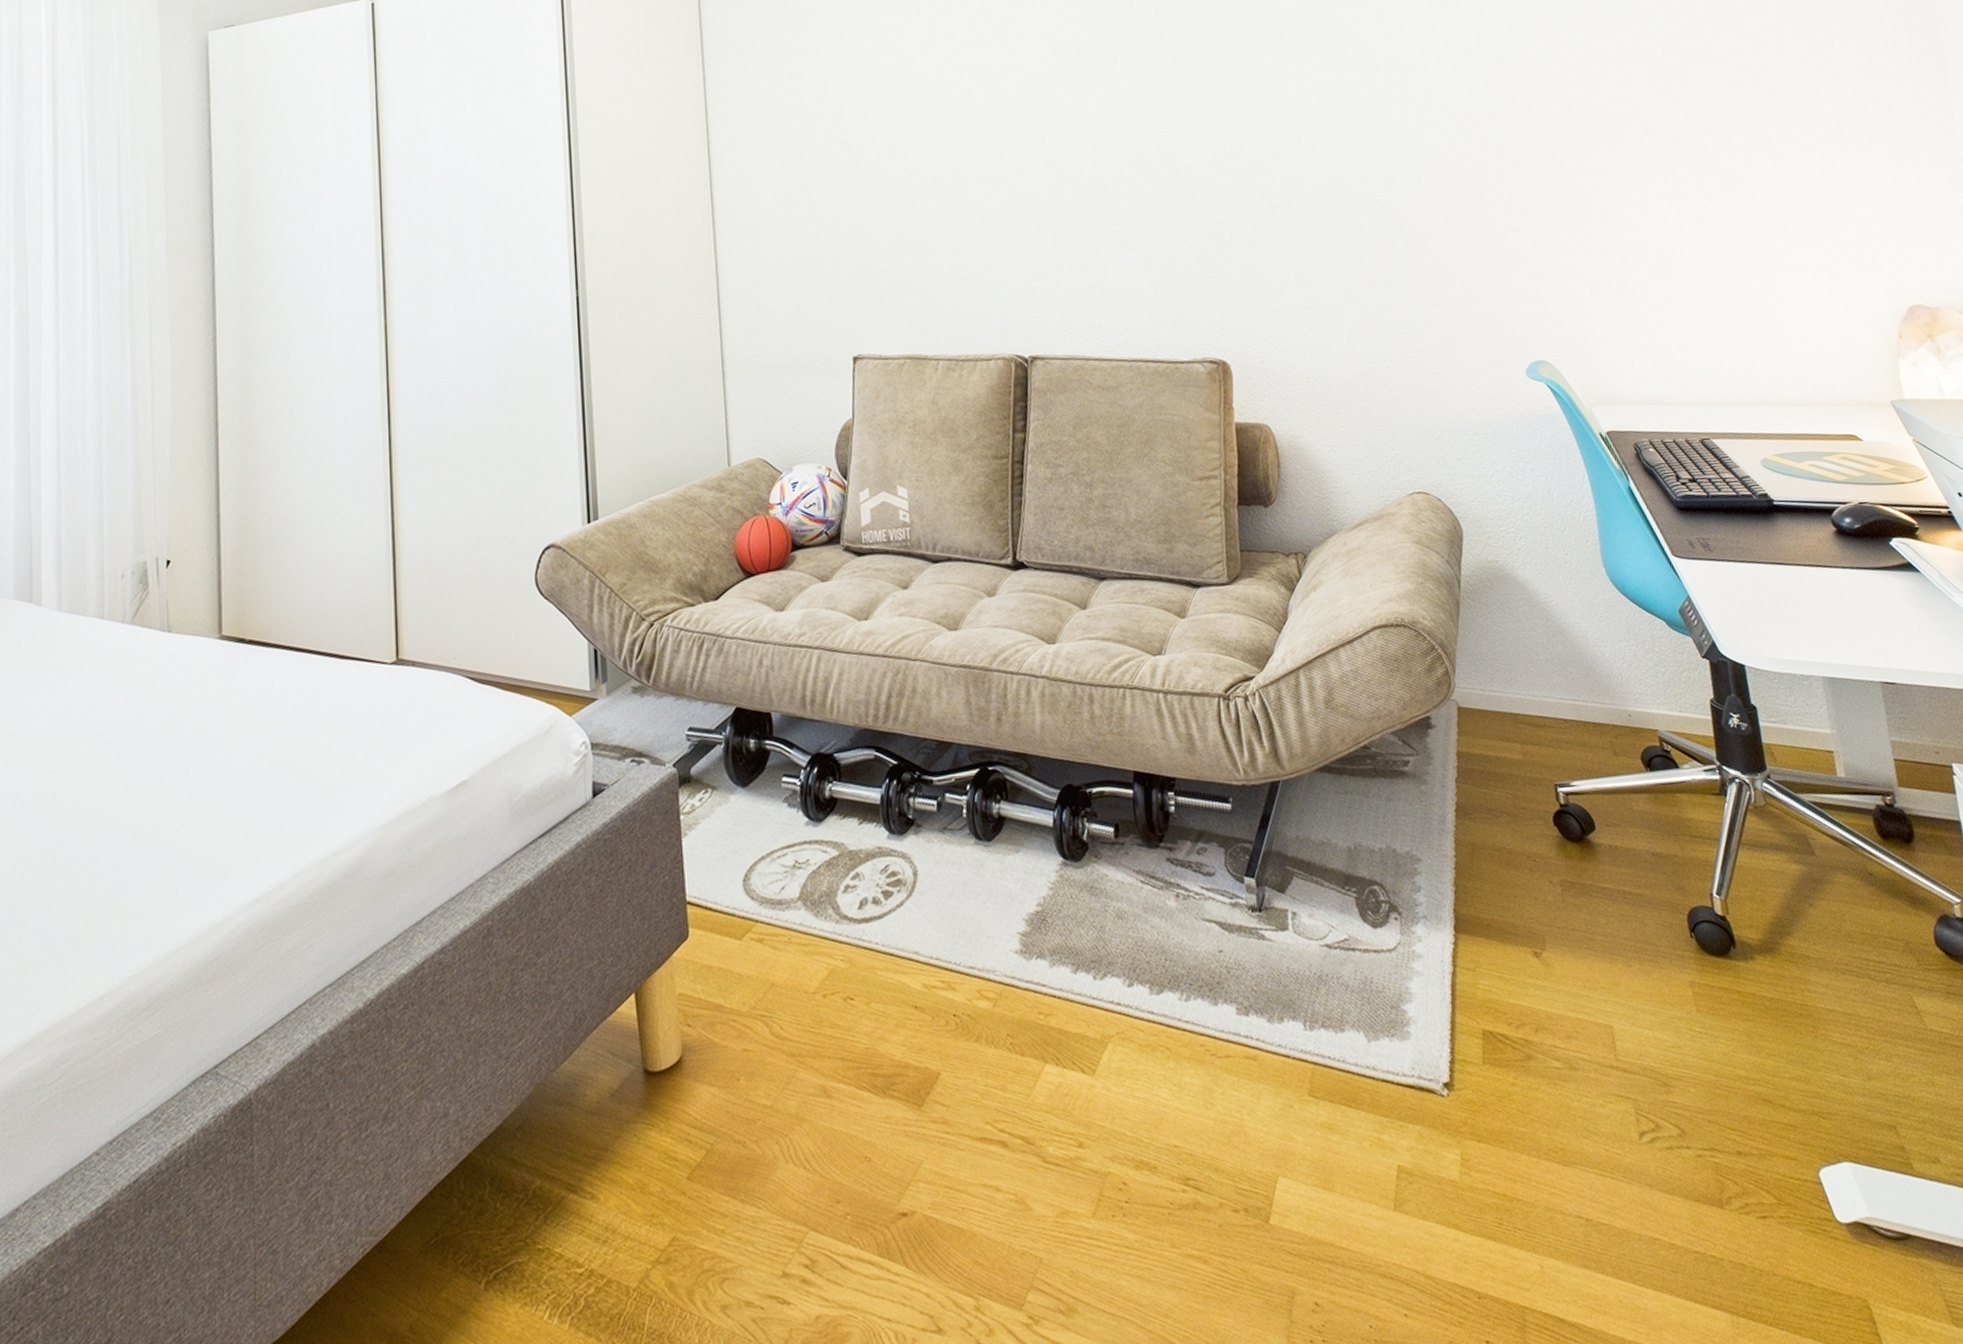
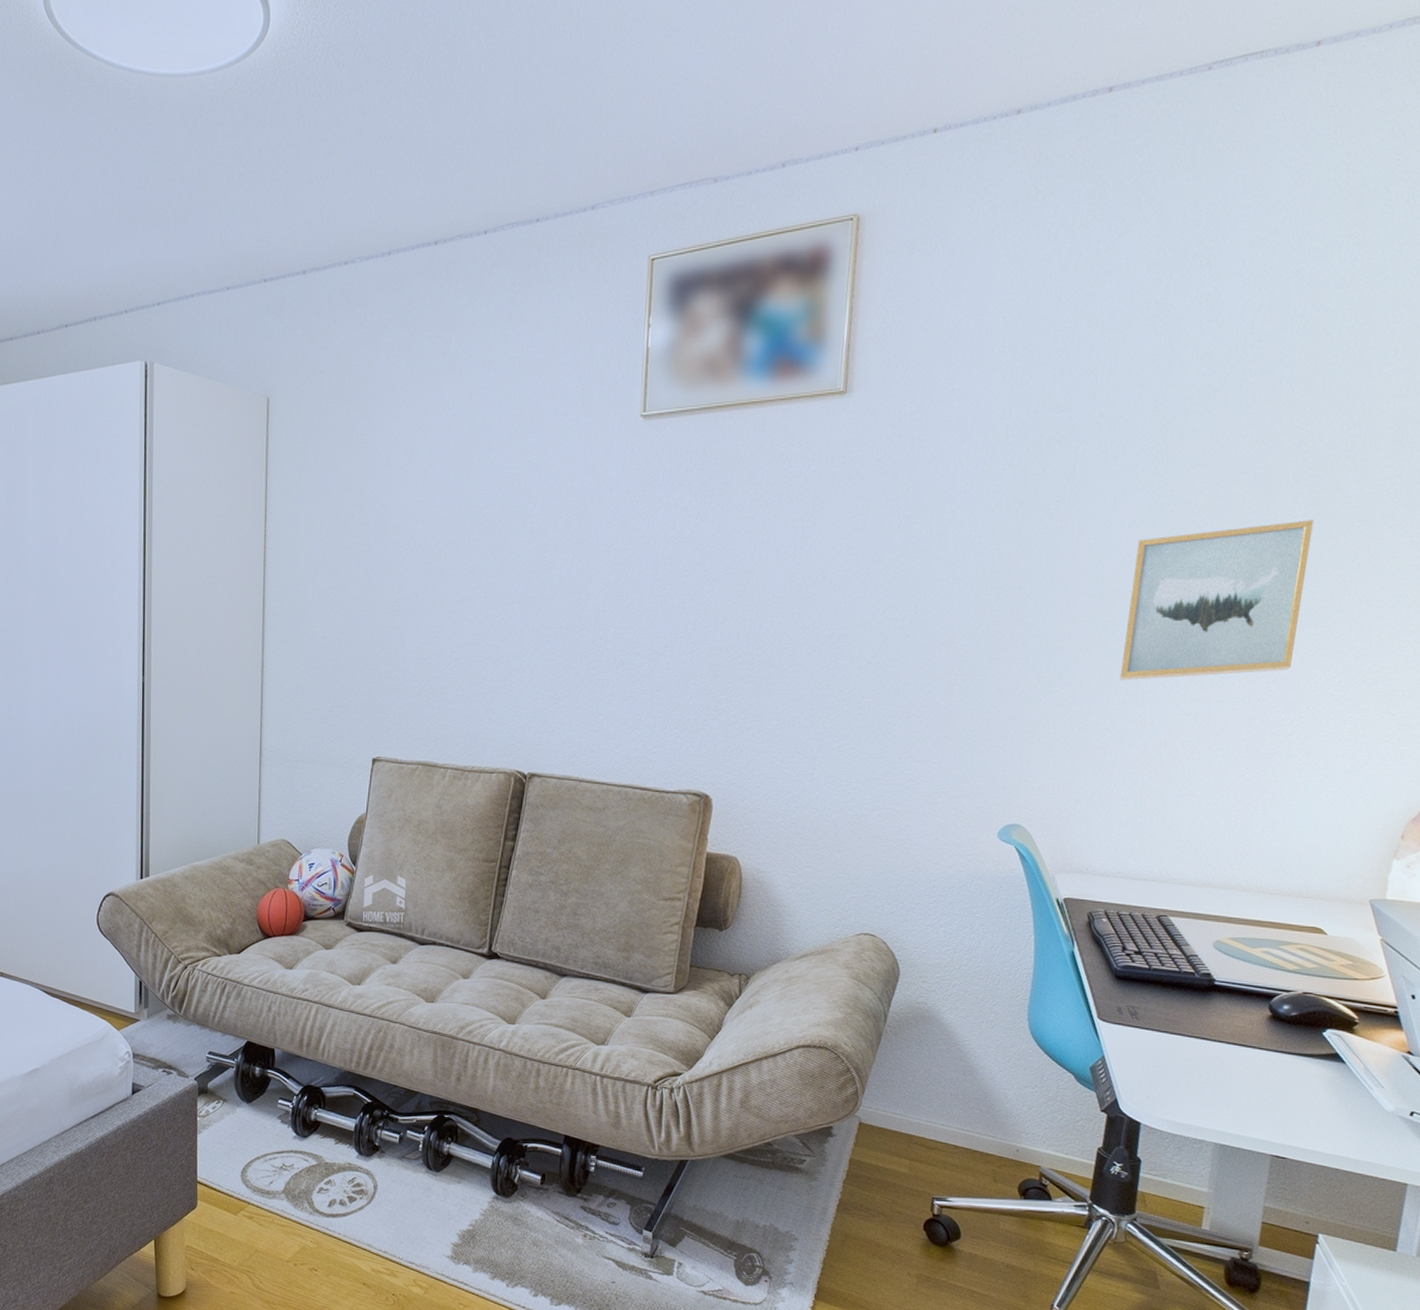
wall art: none [1586,52,1753,211] -> present [1119,520,1314,681]

